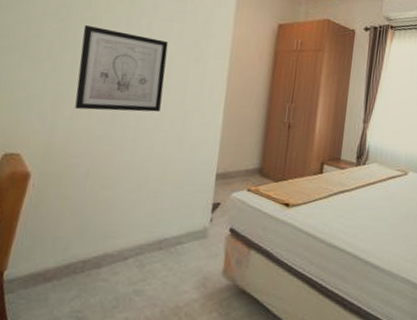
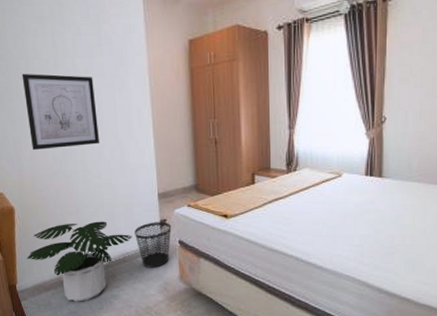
potted plant: none [30,198,176,298] -> present [27,221,132,302]
wastebasket: none [179,205,225,259] -> present [134,222,172,268]

